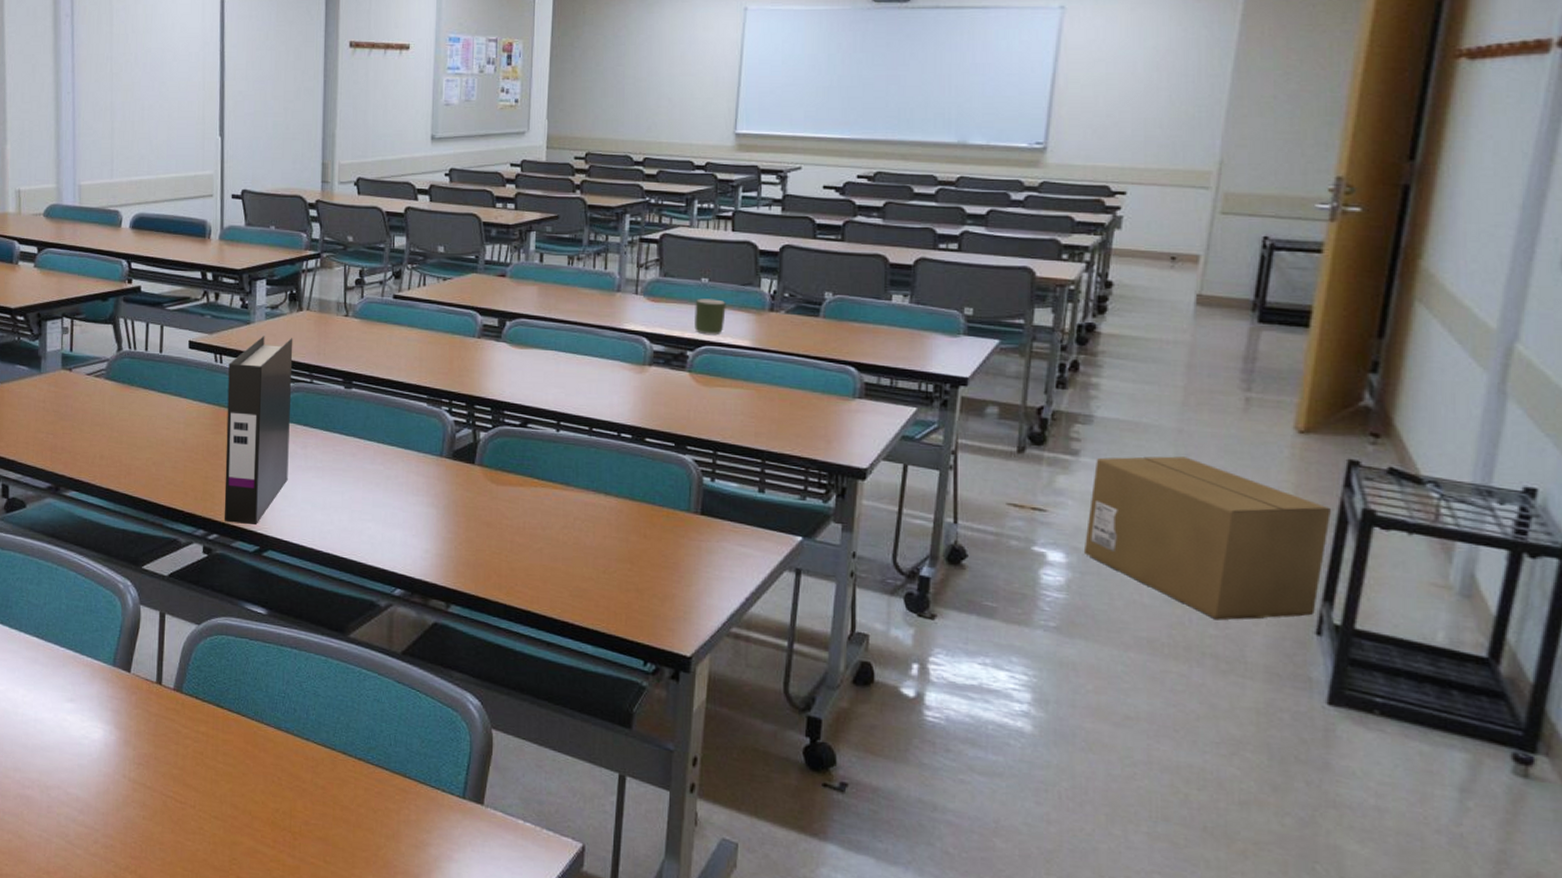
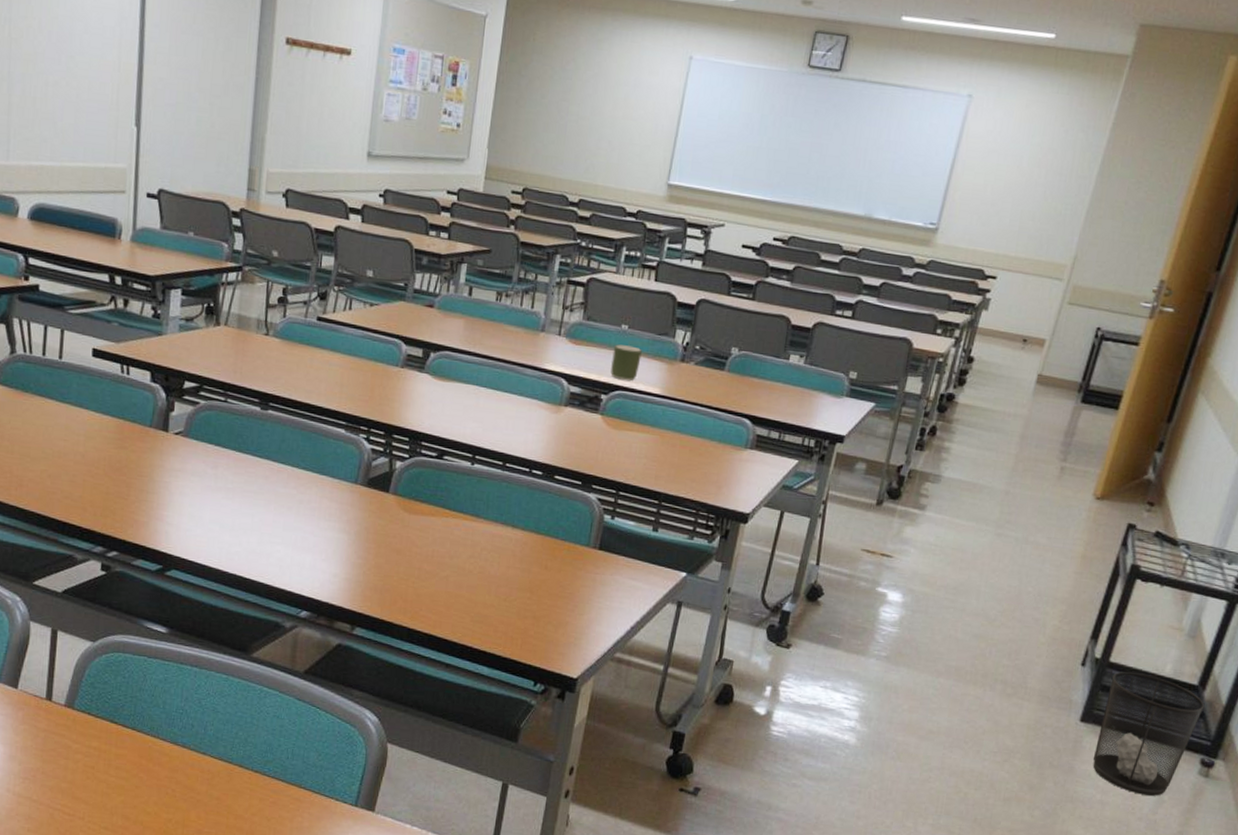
binder: present [224,336,293,524] -> none [125,349,209,543]
box: present [1083,456,1331,620] -> none [917,512,1109,653]
waste bin: none [1354,641,1504,802] -> present [1093,671,1205,796]

